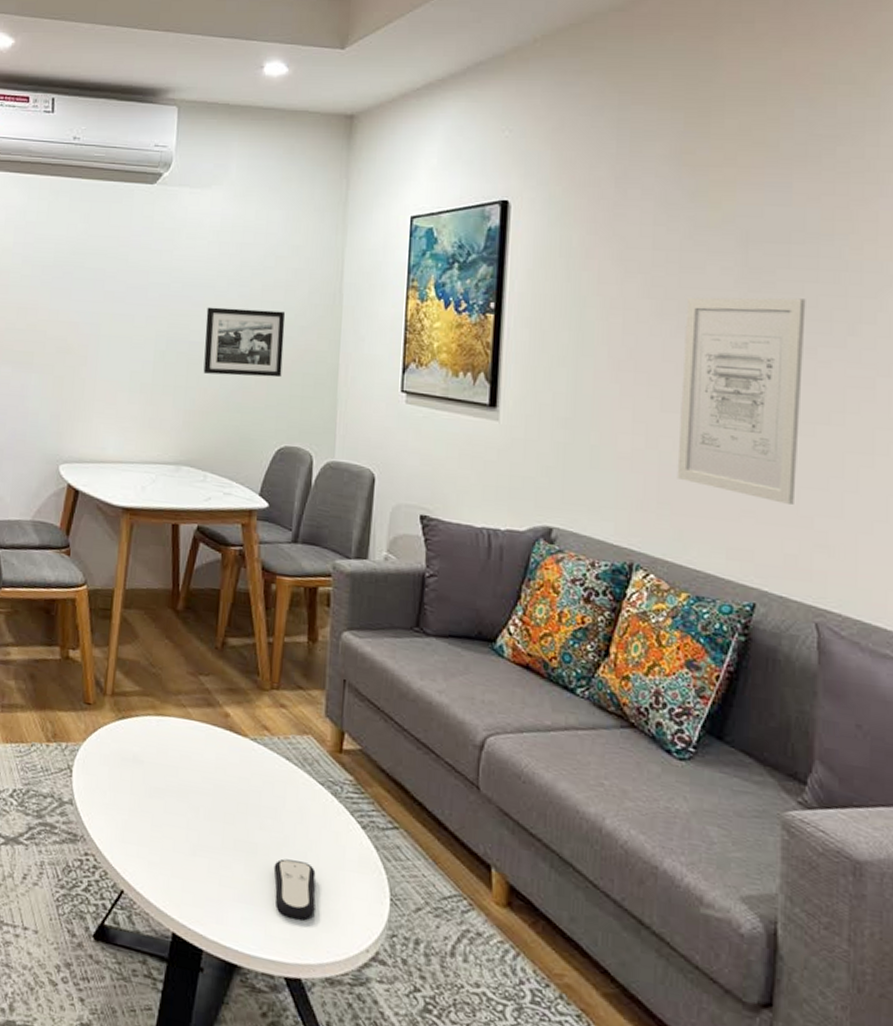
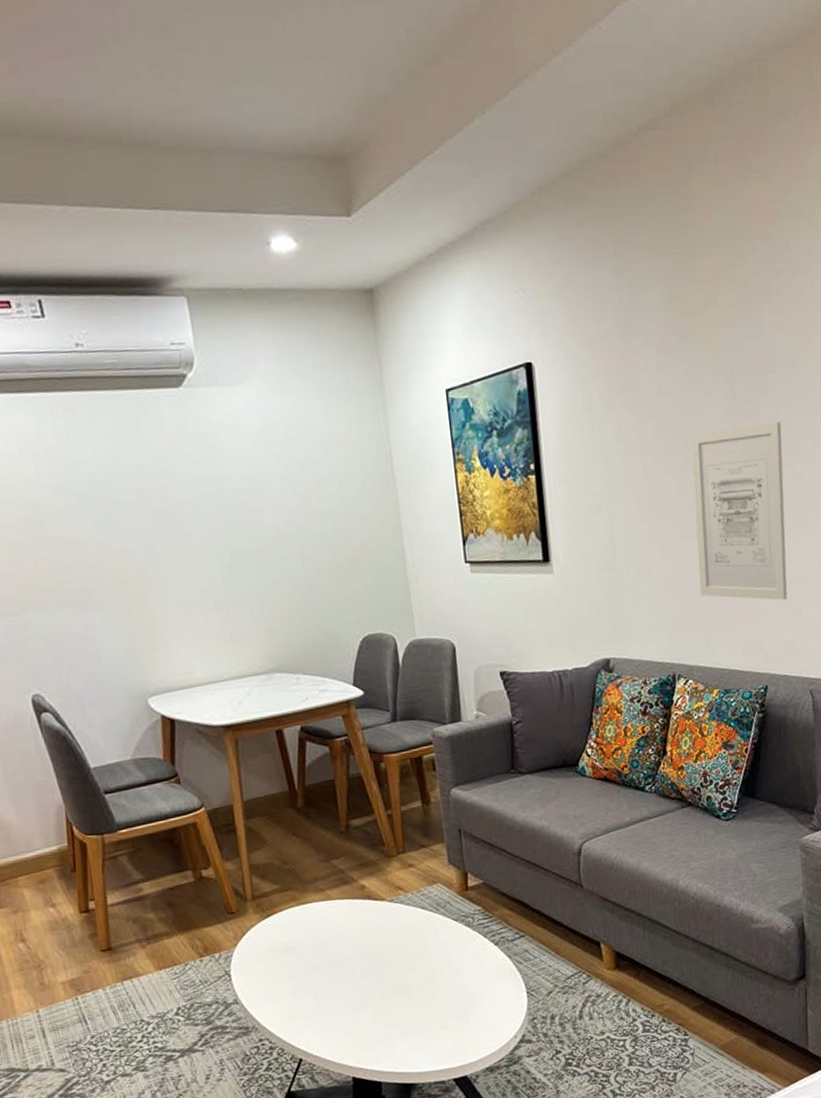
picture frame: present [203,307,286,378] -> none [264,503,352,579]
remote control: present [273,858,316,920] -> none [428,986,469,1033]

